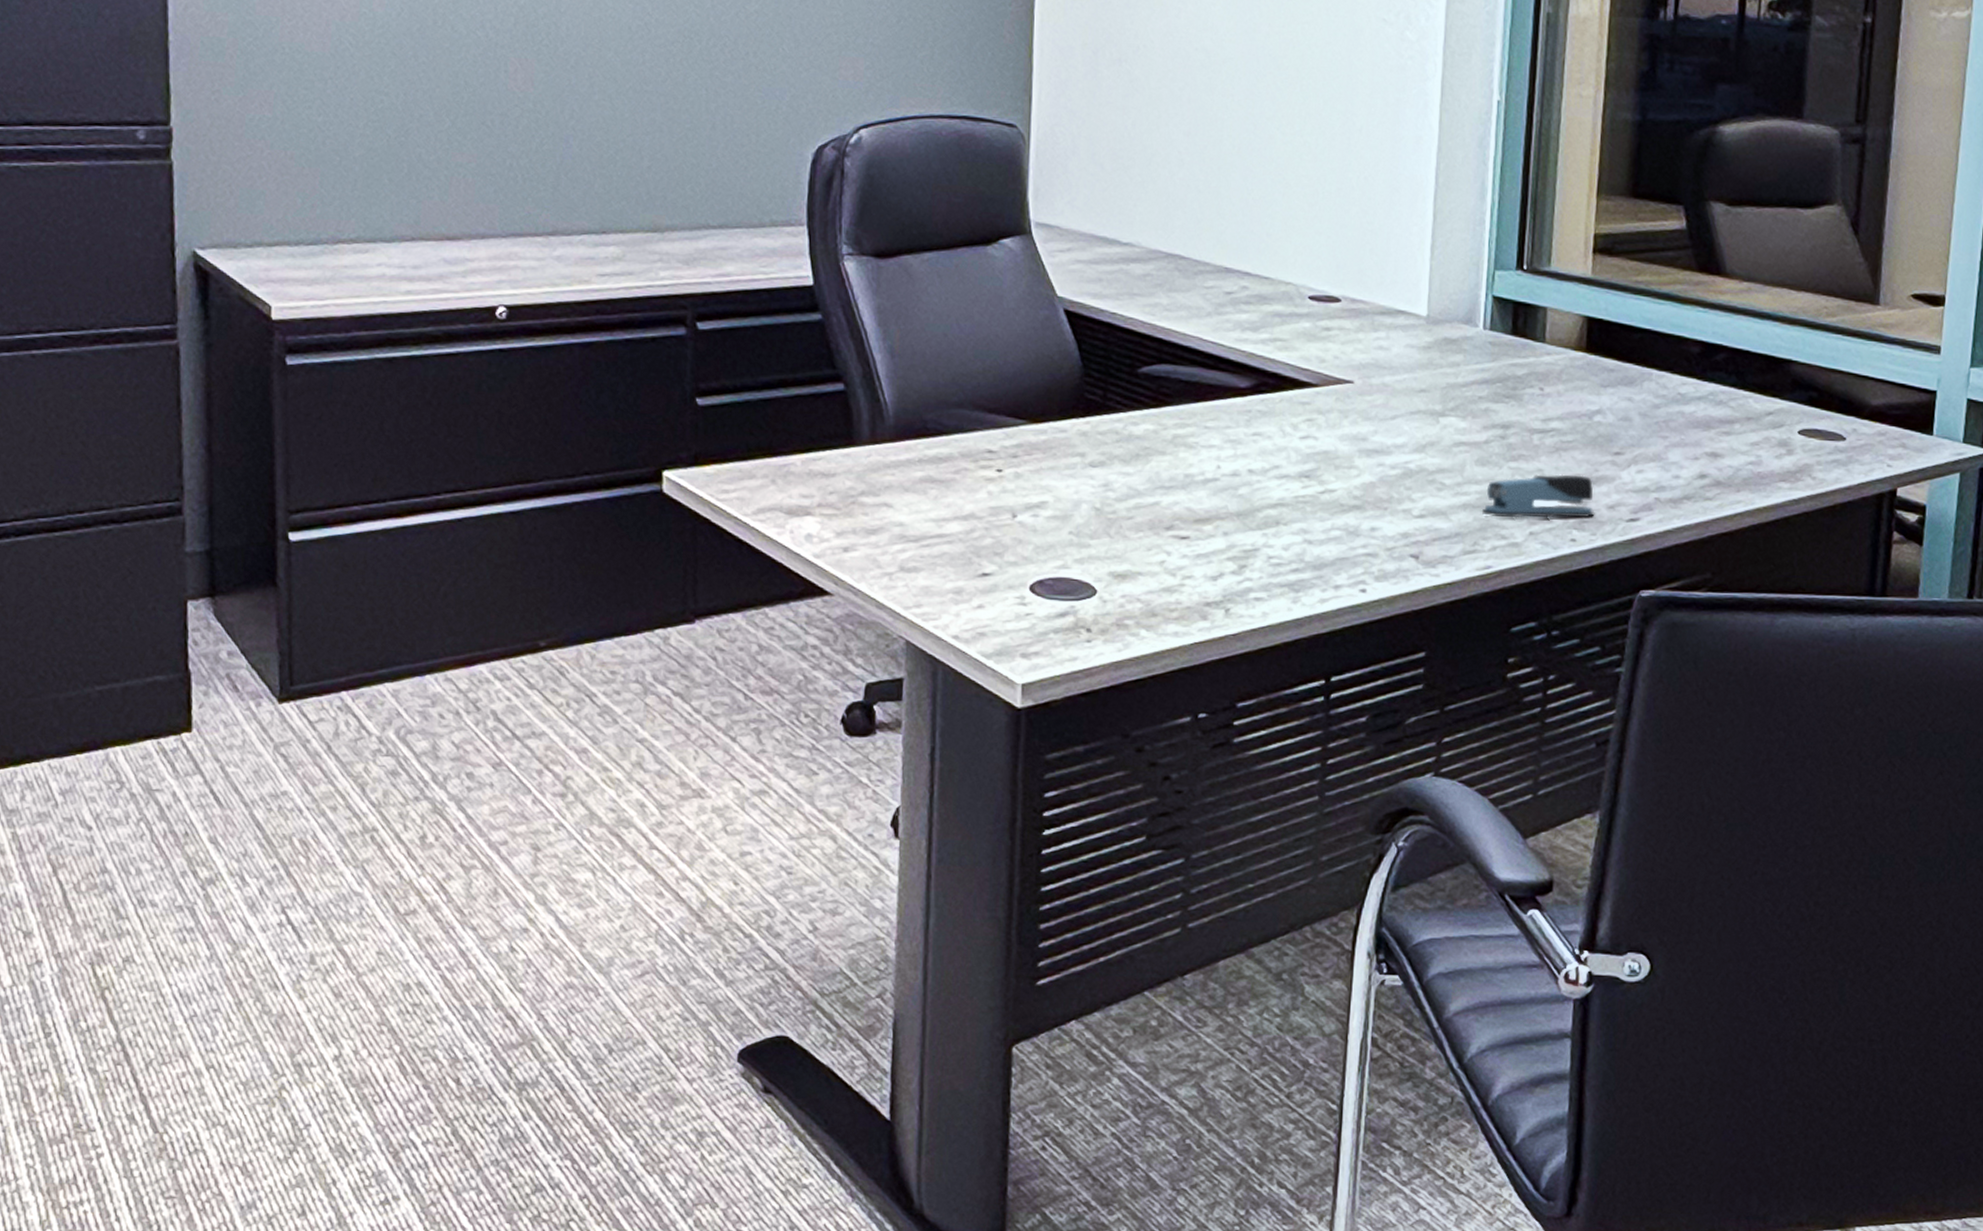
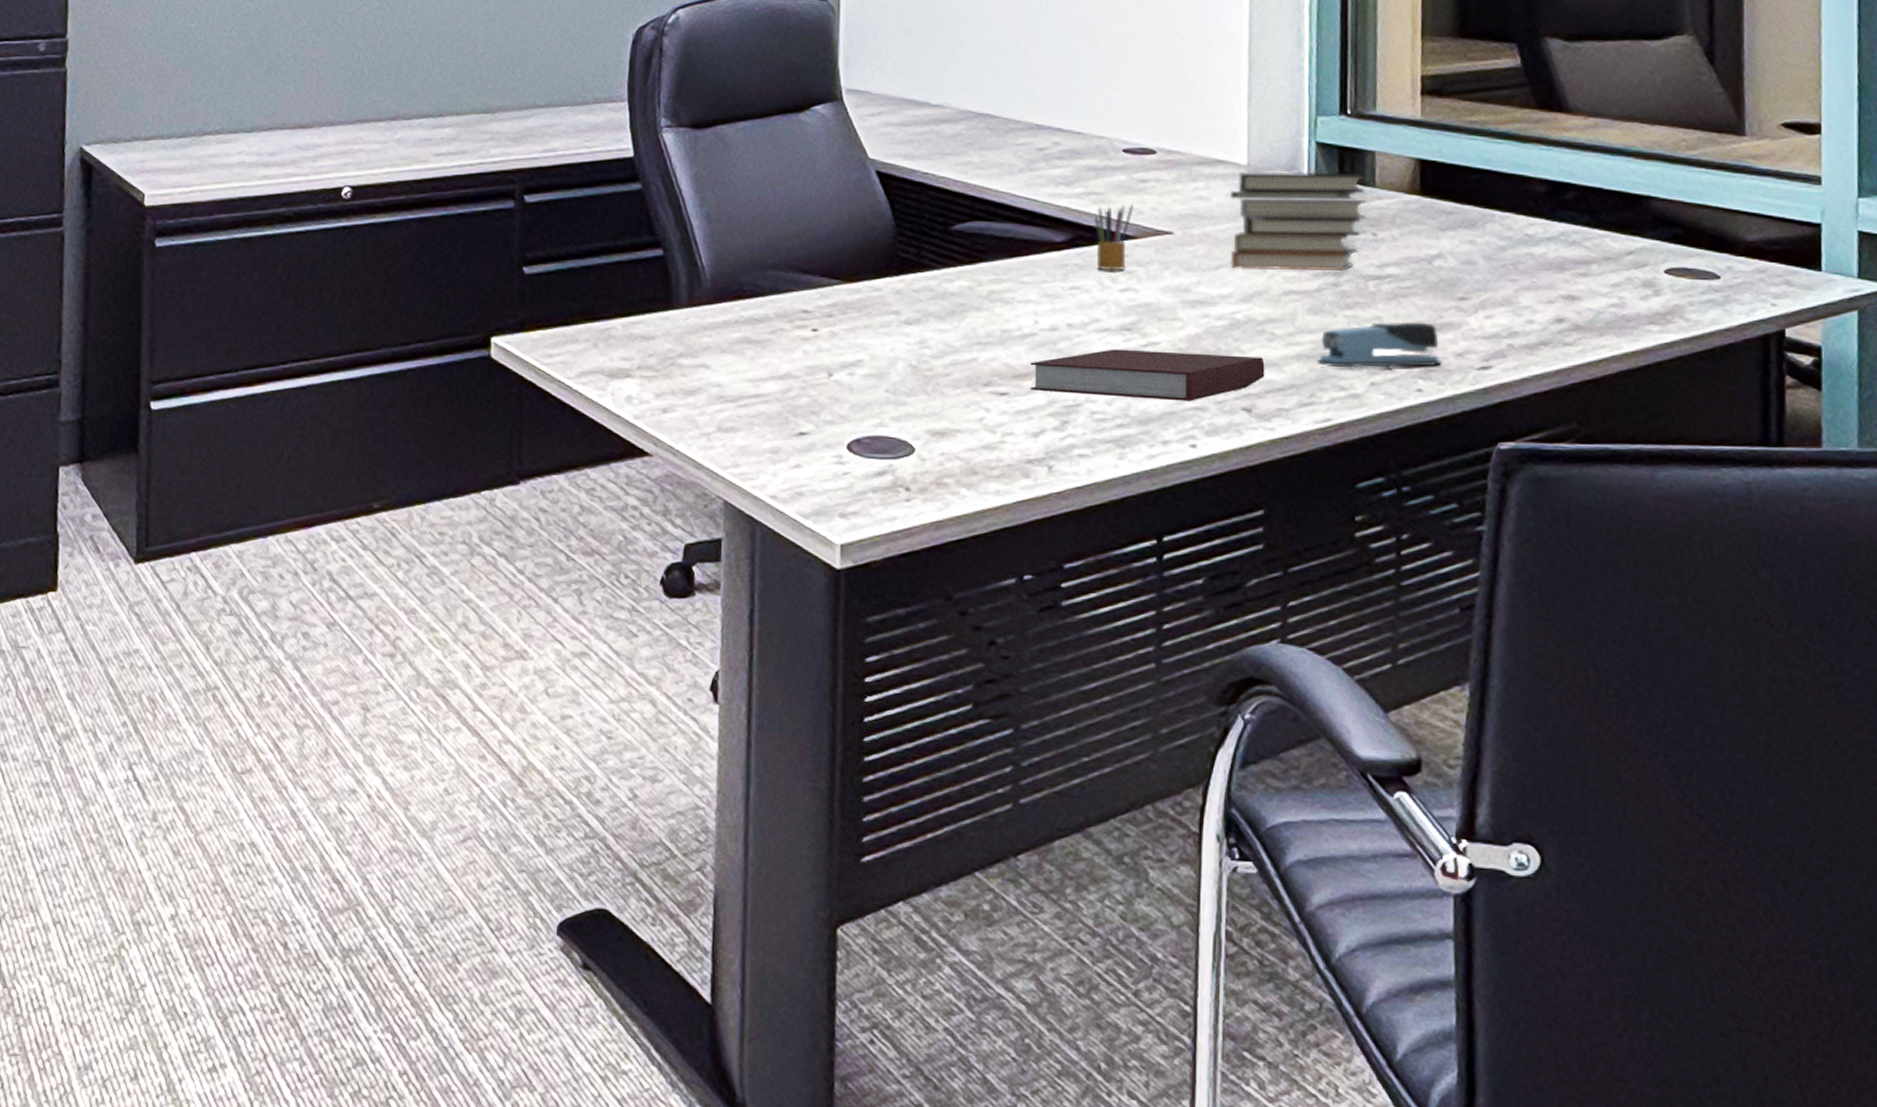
notebook: none [1210,495,1434,548] -> present [1030,349,1265,402]
pencil box: none [1278,351,1317,419] -> present [1094,203,1133,271]
book stack: none [1406,324,1537,424] -> present [1231,172,1366,271]

